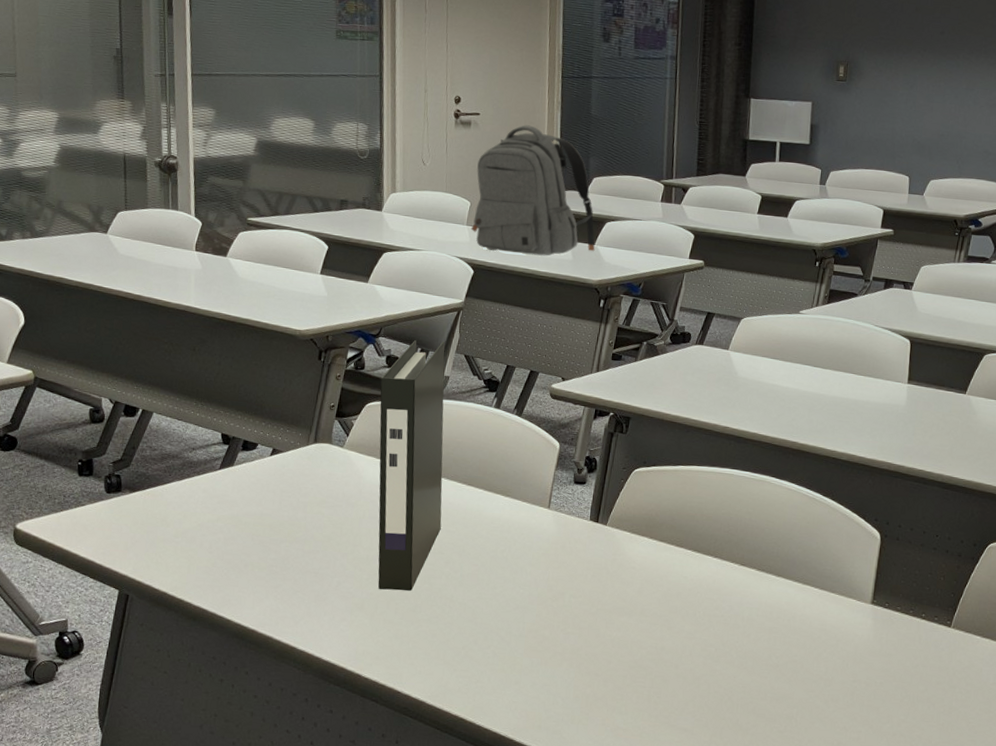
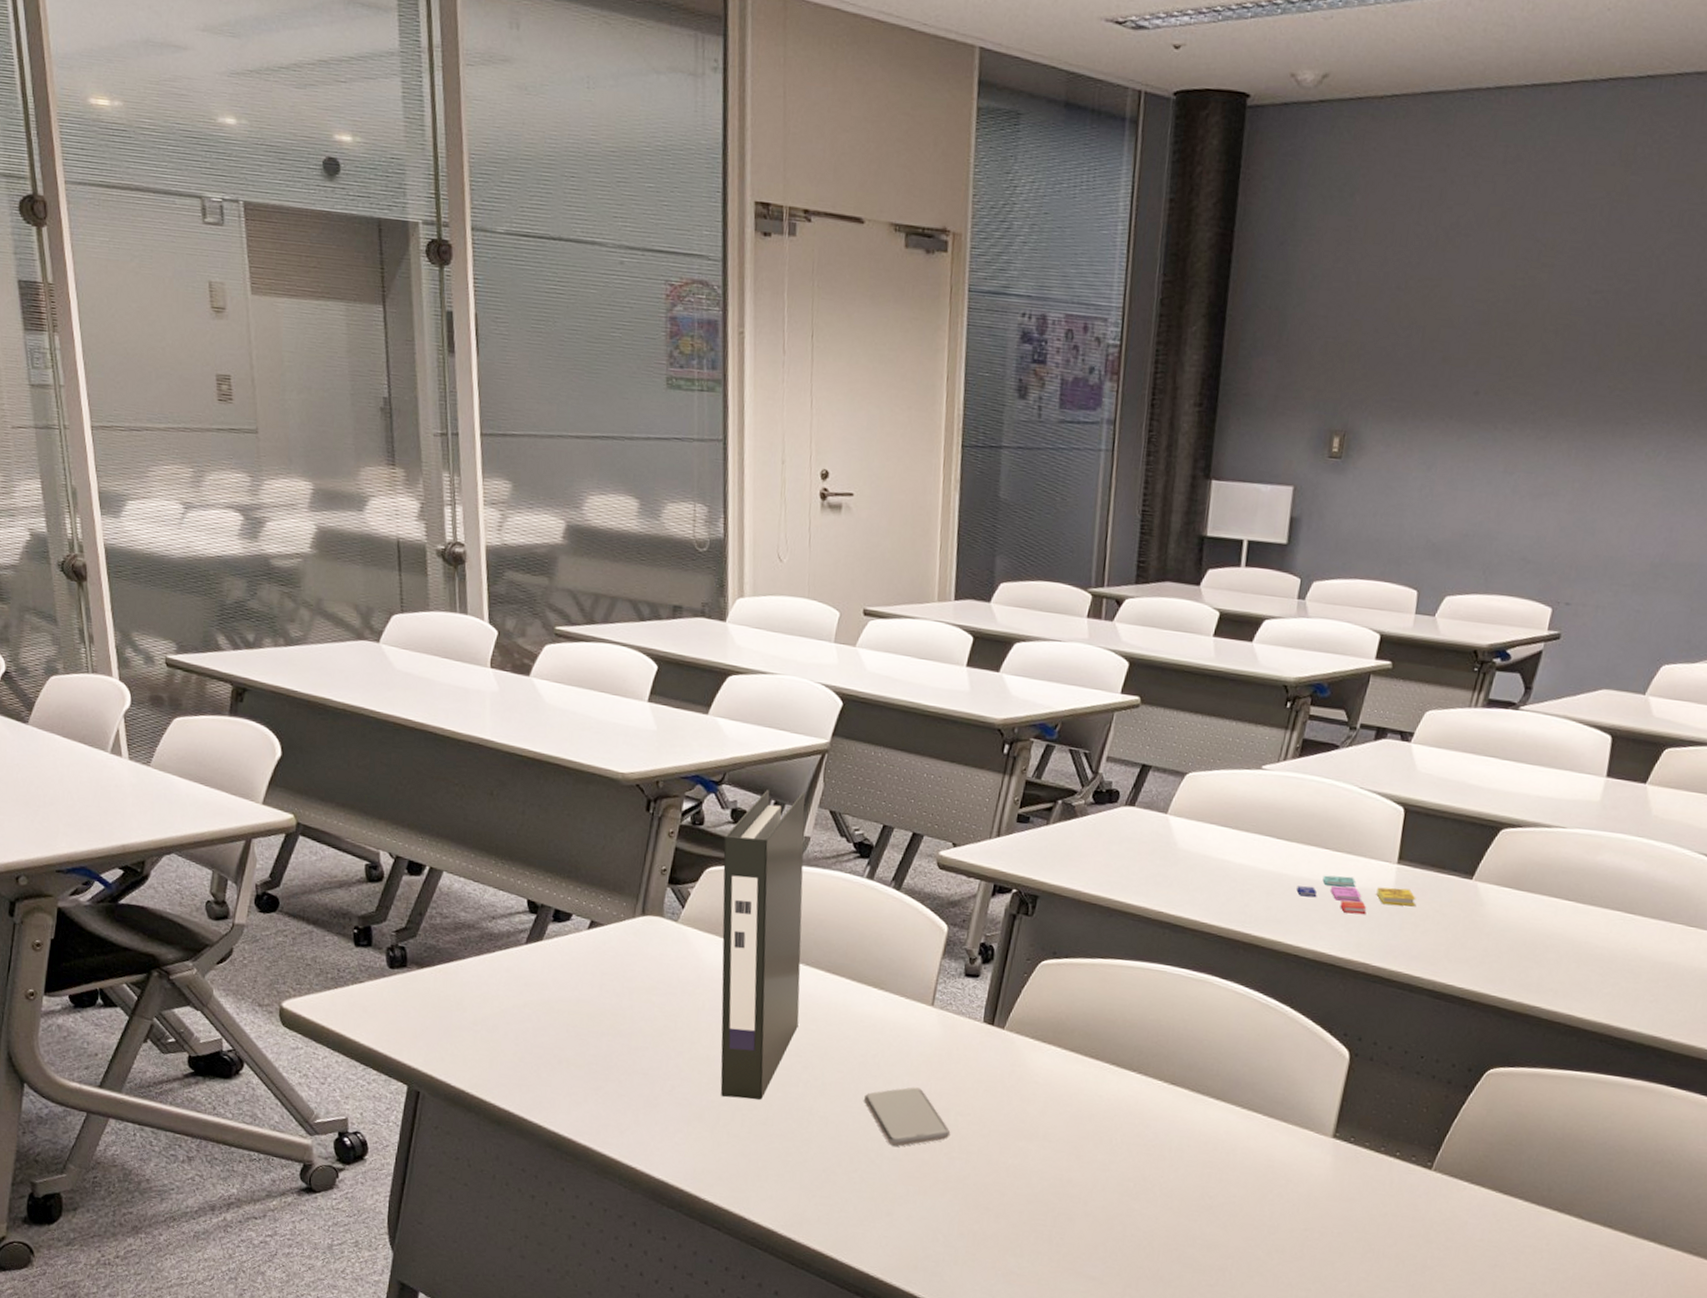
backpack: present [471,125,595,256] -> none [839,510,1000,686]
smartphone: none [495,575,566,625] -> present [864,1087,951,1146]
books: none [831,394,924,424] -> present [1297,875,1416,914]

